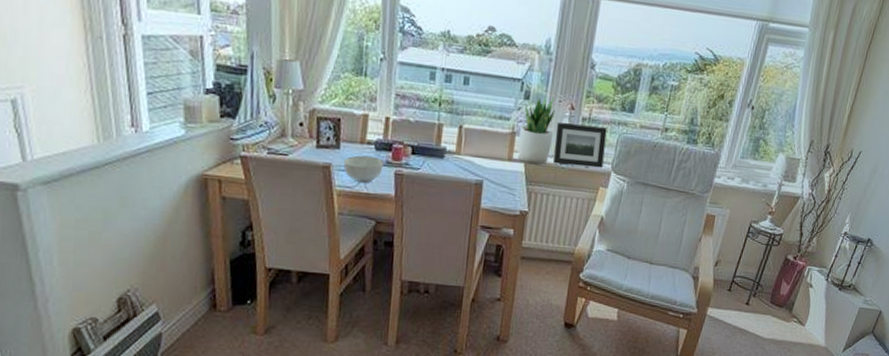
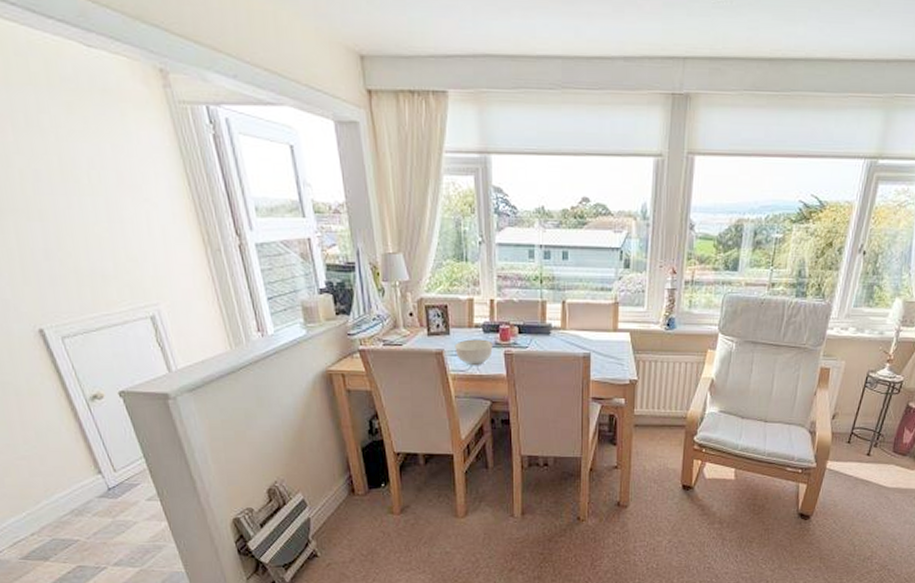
planter: present [517,96,556,165] -> none [621,262,658,333]
picture frame: present [552,122,607,168] -> none [658,288,711,330]

